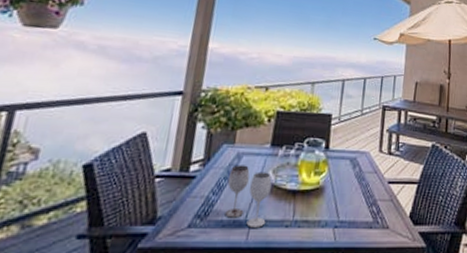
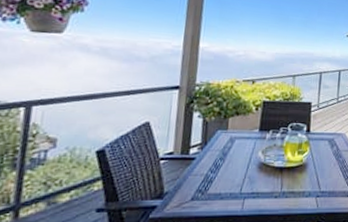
wineglass: present [225,164,272,228] -> none [222,147,262,199]

